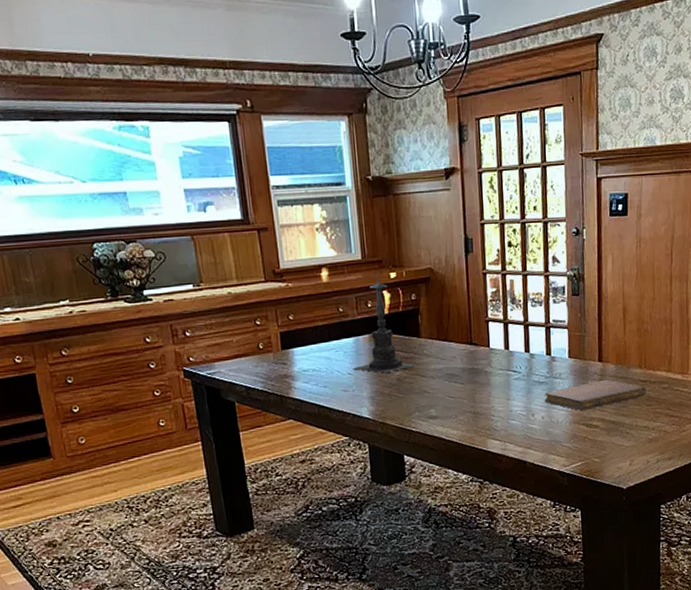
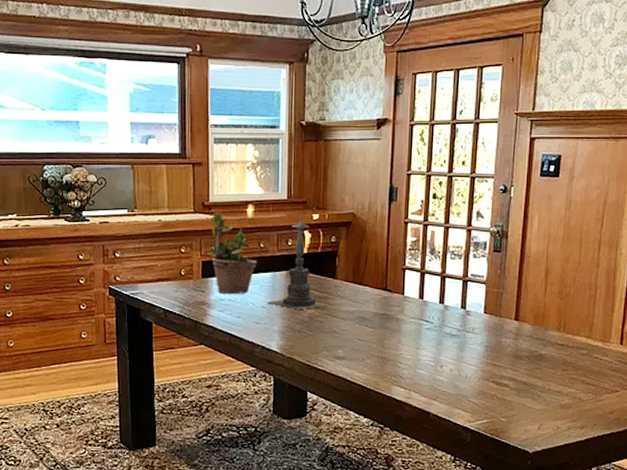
potted plant: none [282,279,339,365] -> present [208,212,258,295]
notebook: present [544,379,646,411] -> none [454,339,563,368]

